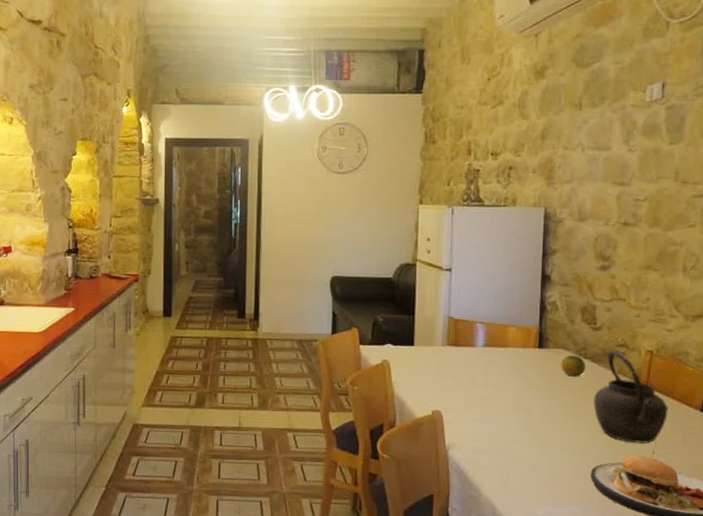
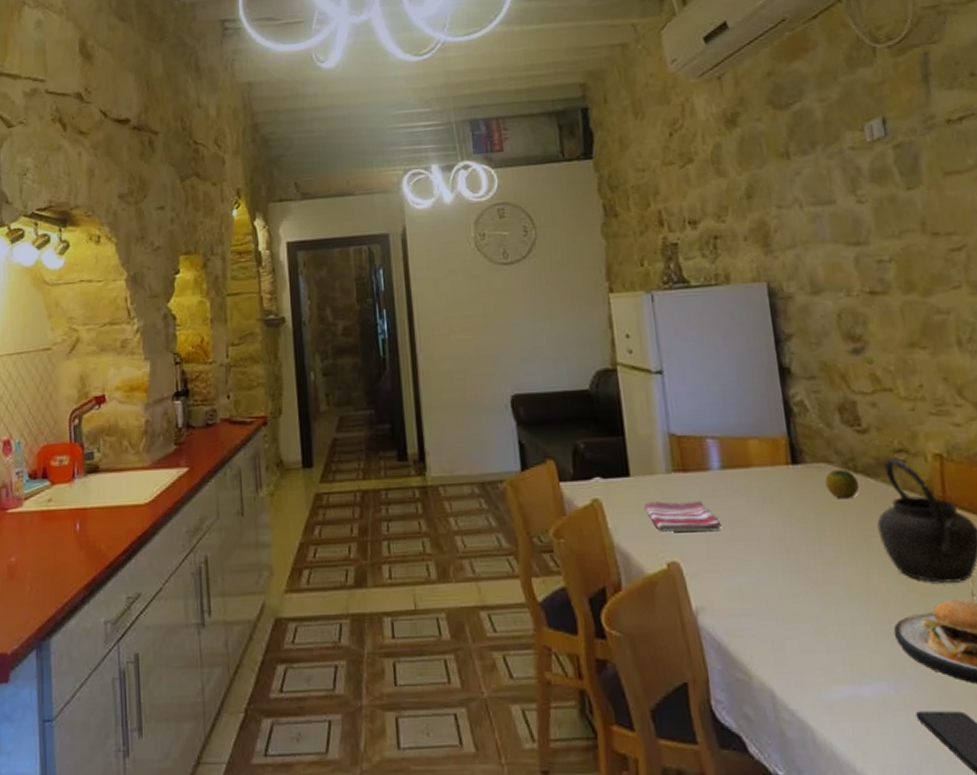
dish towel: none [421,366,477,392] -> present [643,501,722,532]

